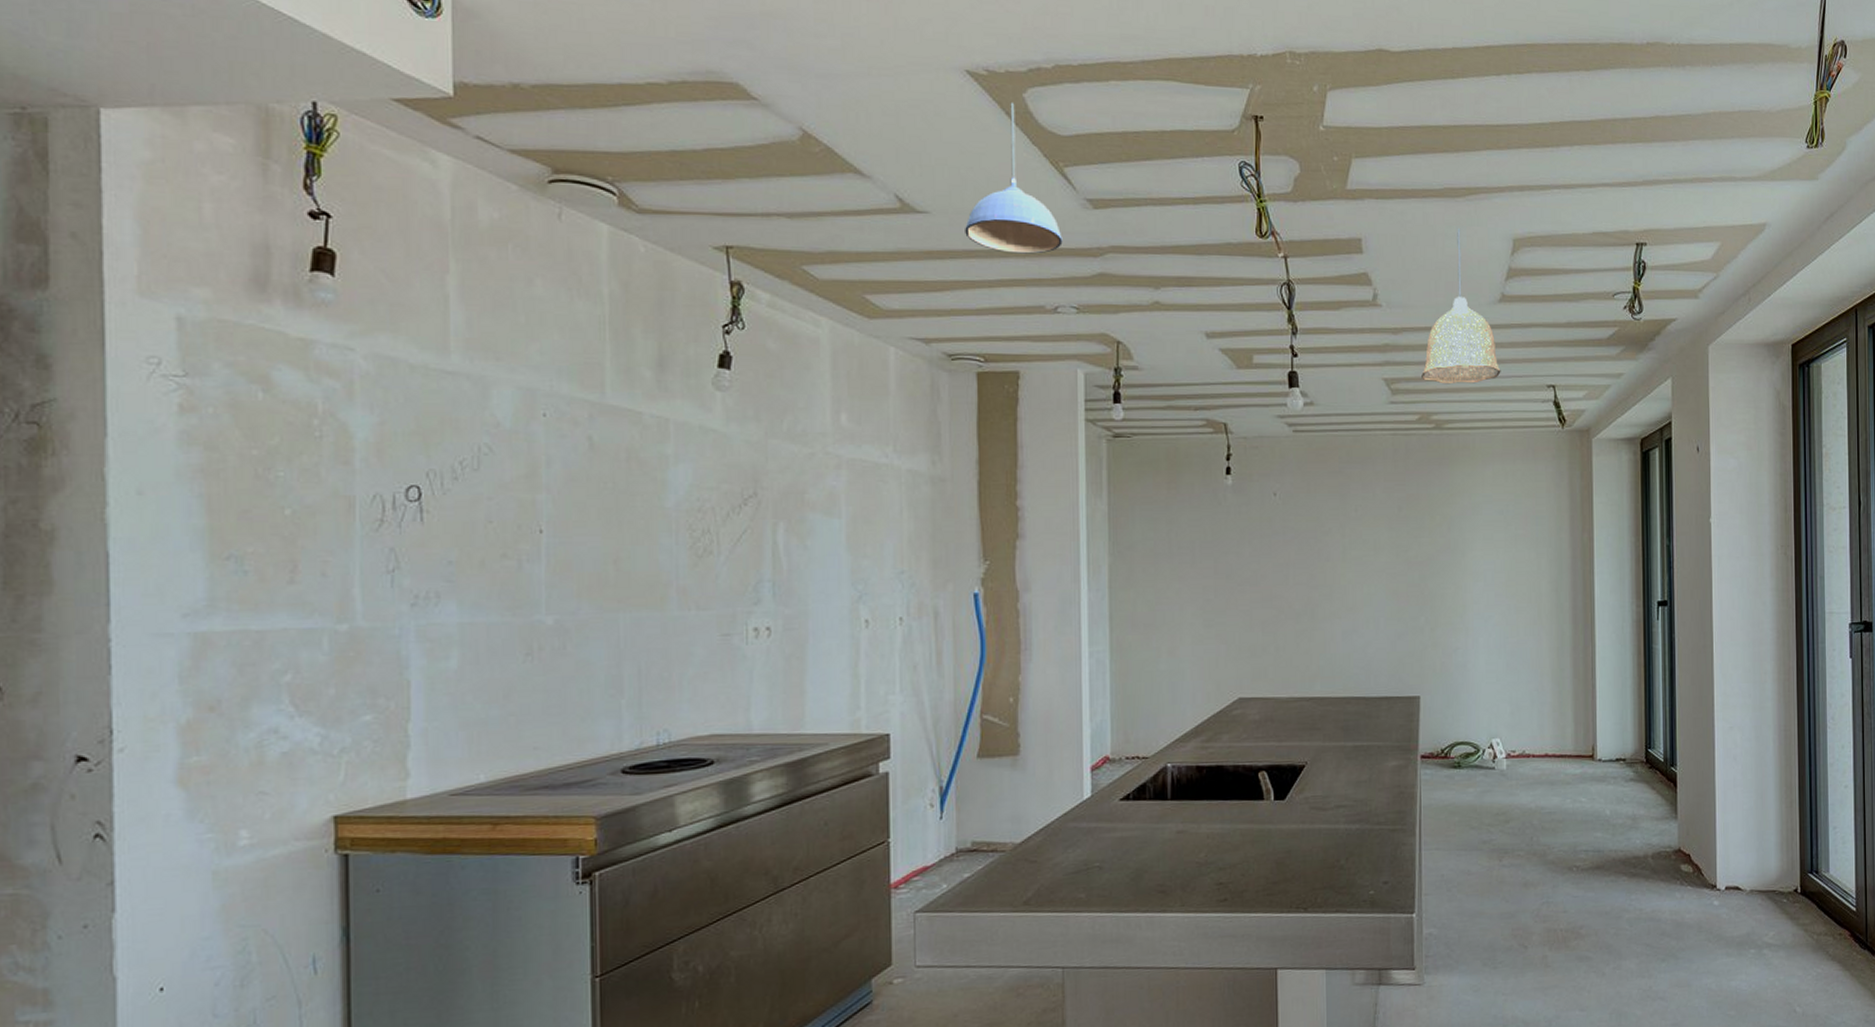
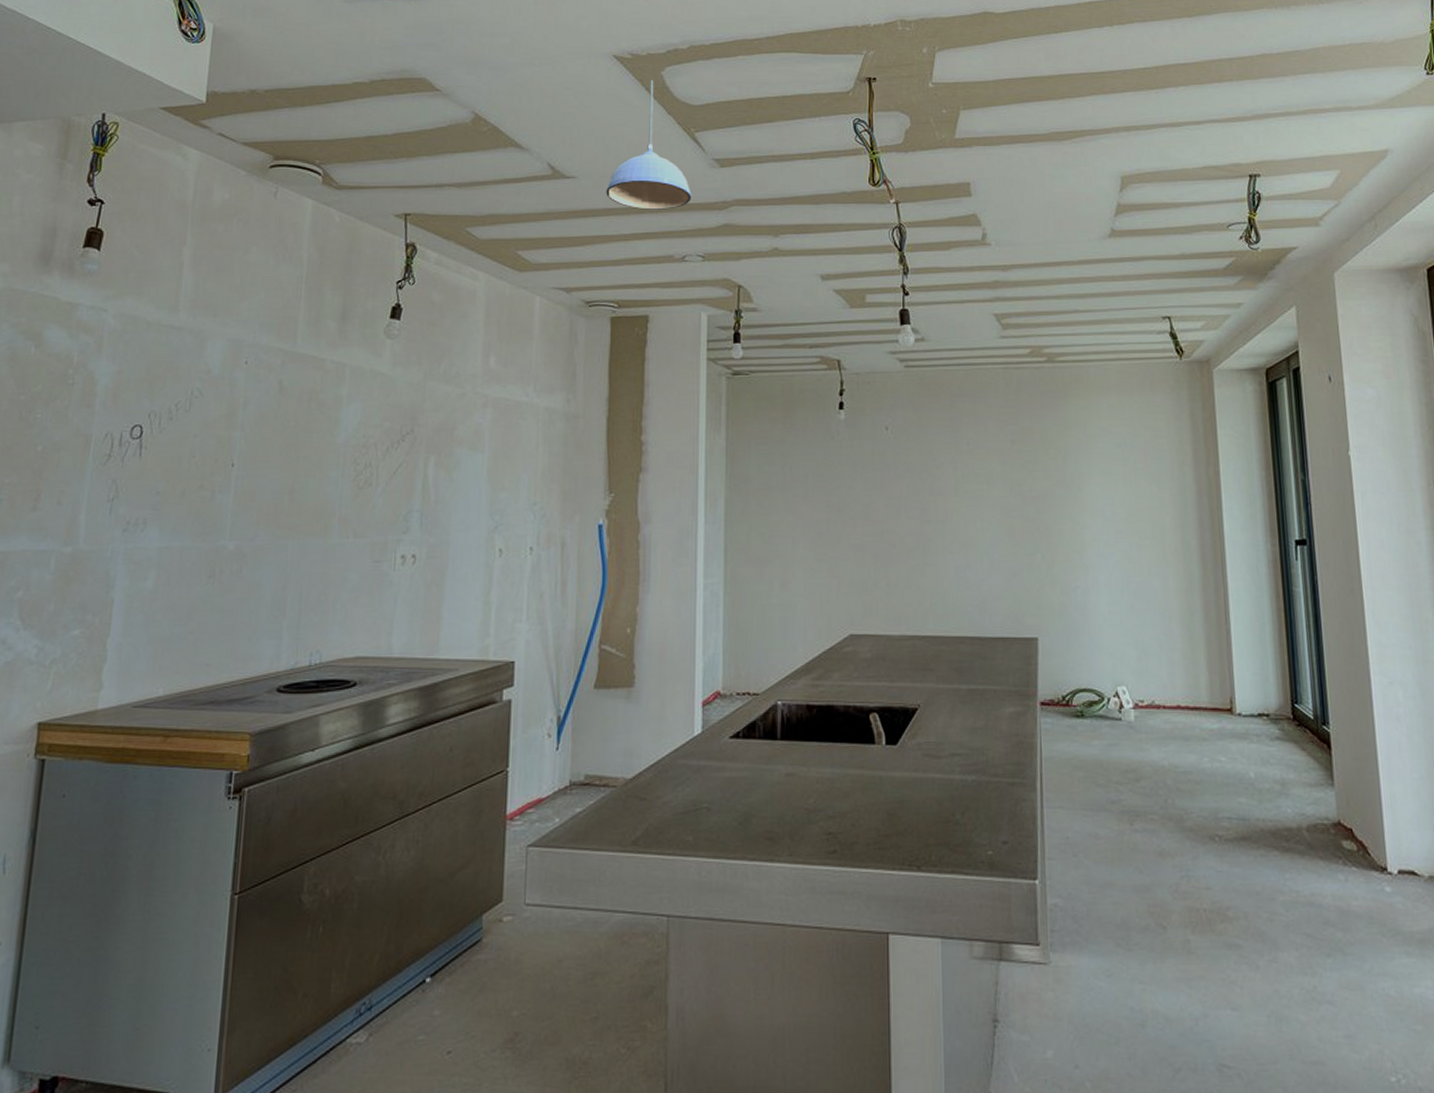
pendant lamp: present [1421,229,1501,384] -> none [1032,169,1113,318]

